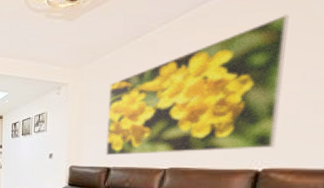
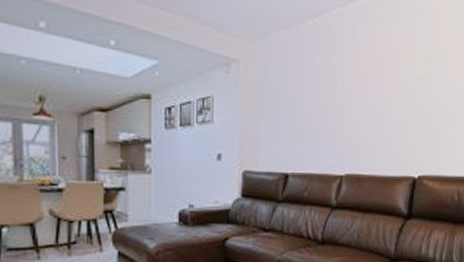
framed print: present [106,14,289,156] -> none [283,23,436,159]

